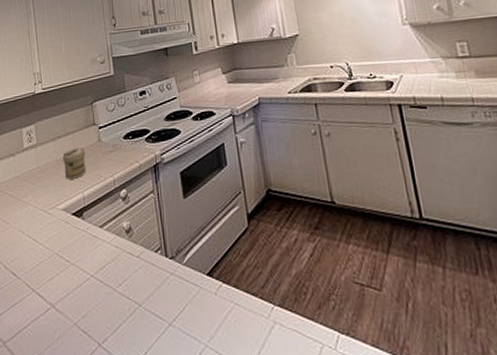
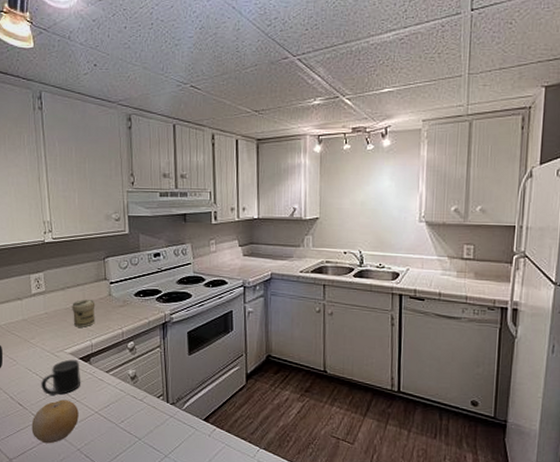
fruit: none [25,264,74,319] -> present [31,399,79,444]
mug: none [34,216,74,260] -> present [41,359,80,395]

